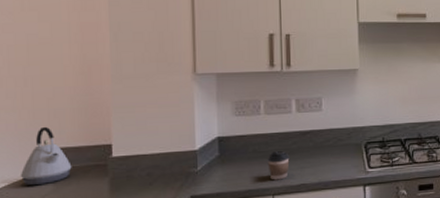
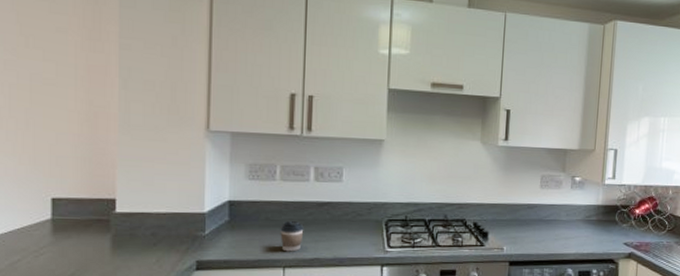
kettle: present [20,126,72,186] -> none [17,174,73,236]

